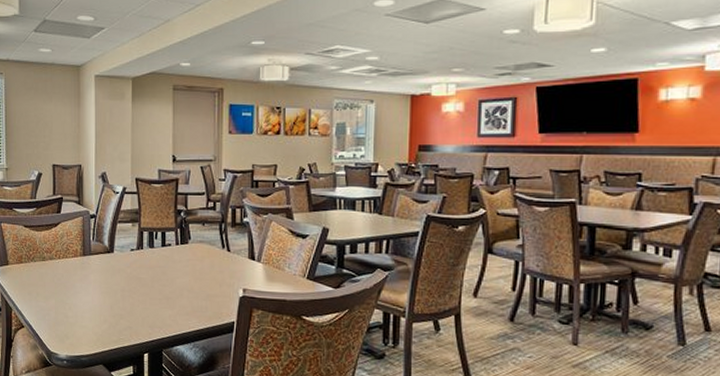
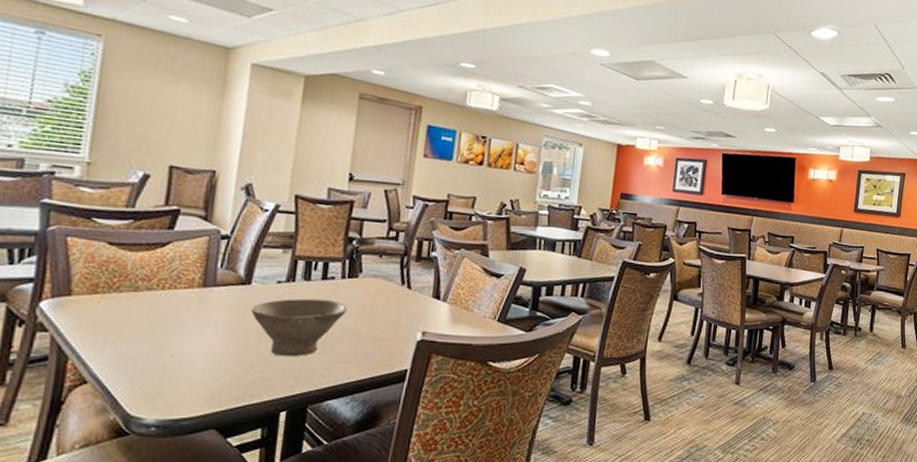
bowl: none [115,262,183,310] -> present [250,298,347,357]

